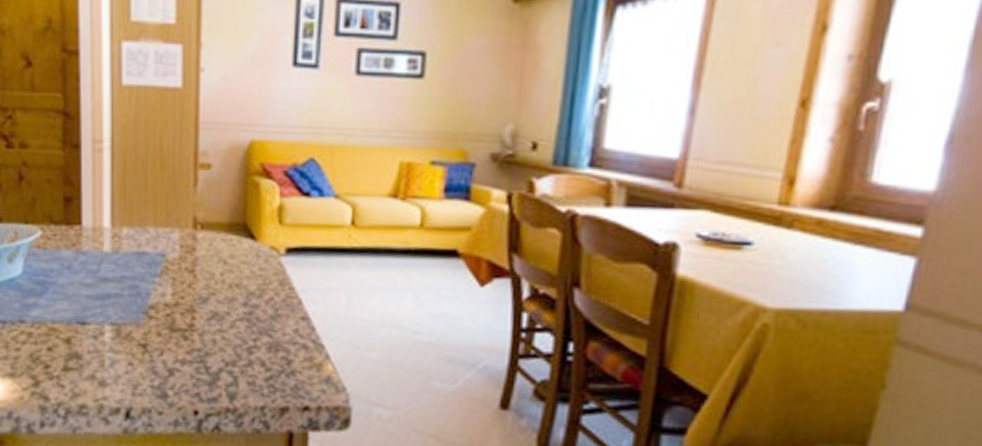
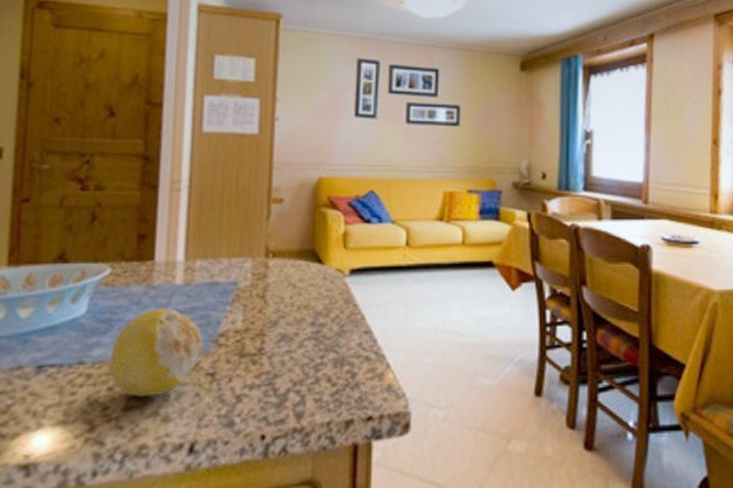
fruit: none [47,274,134,361] -> present [109,307,203,398]

